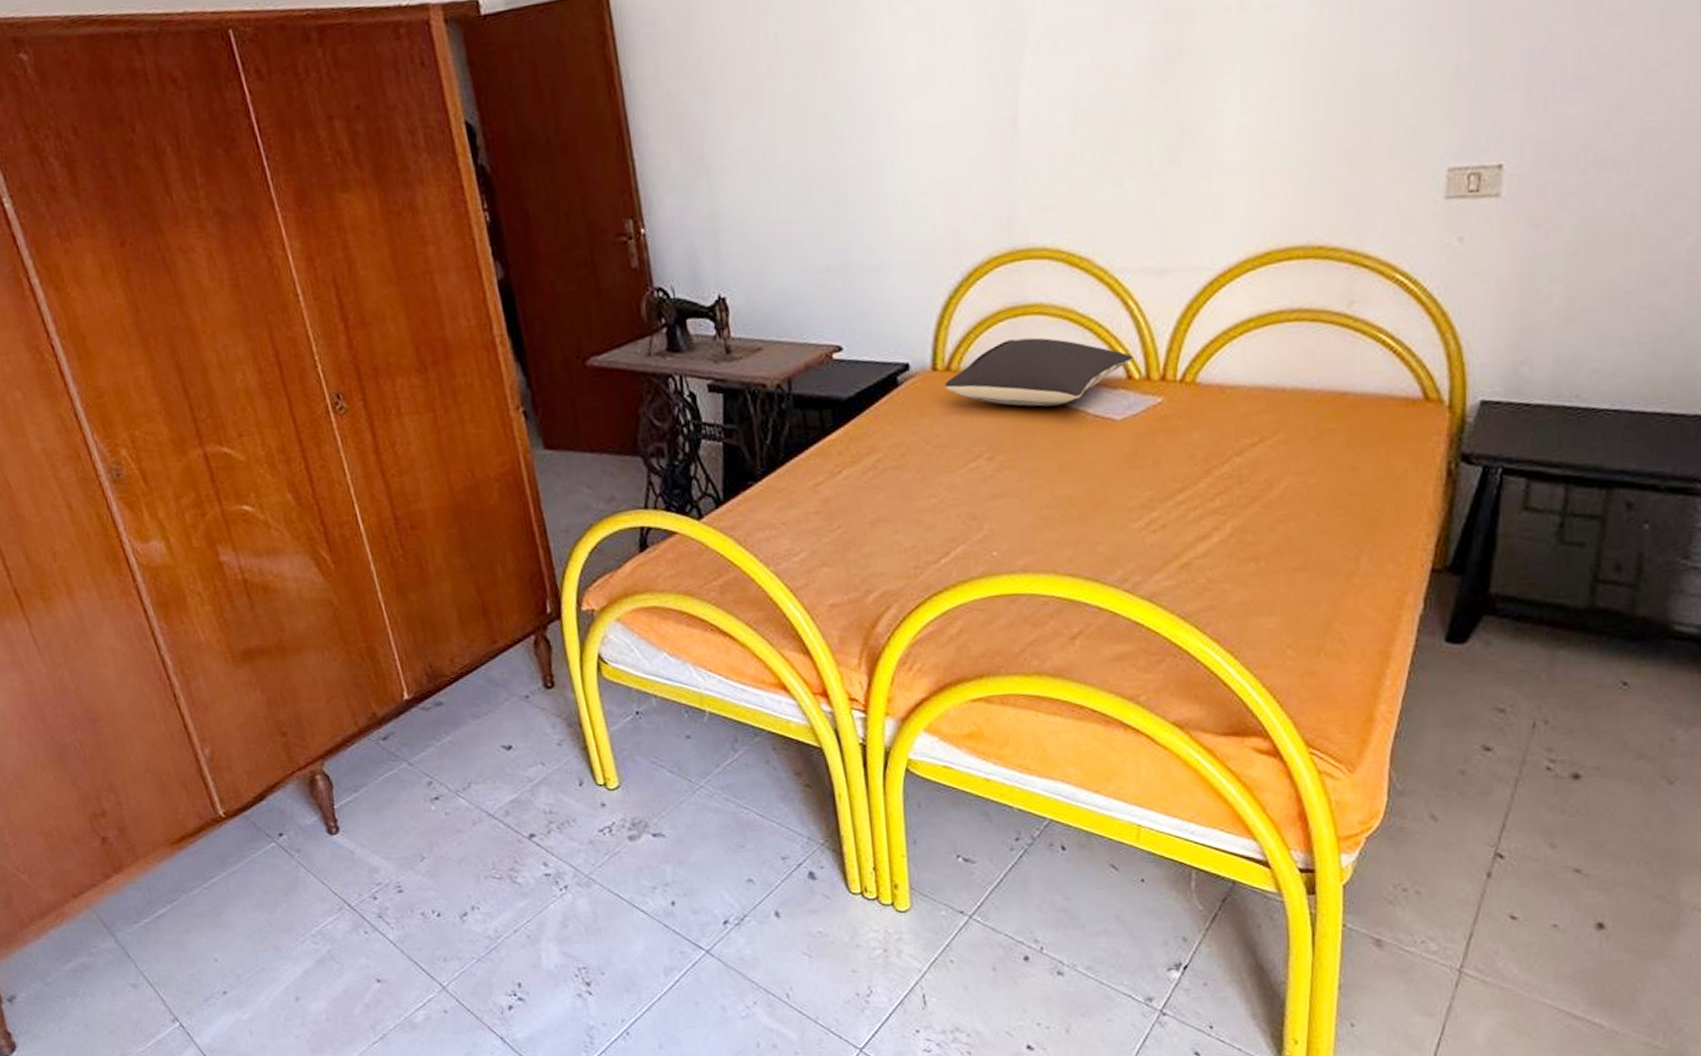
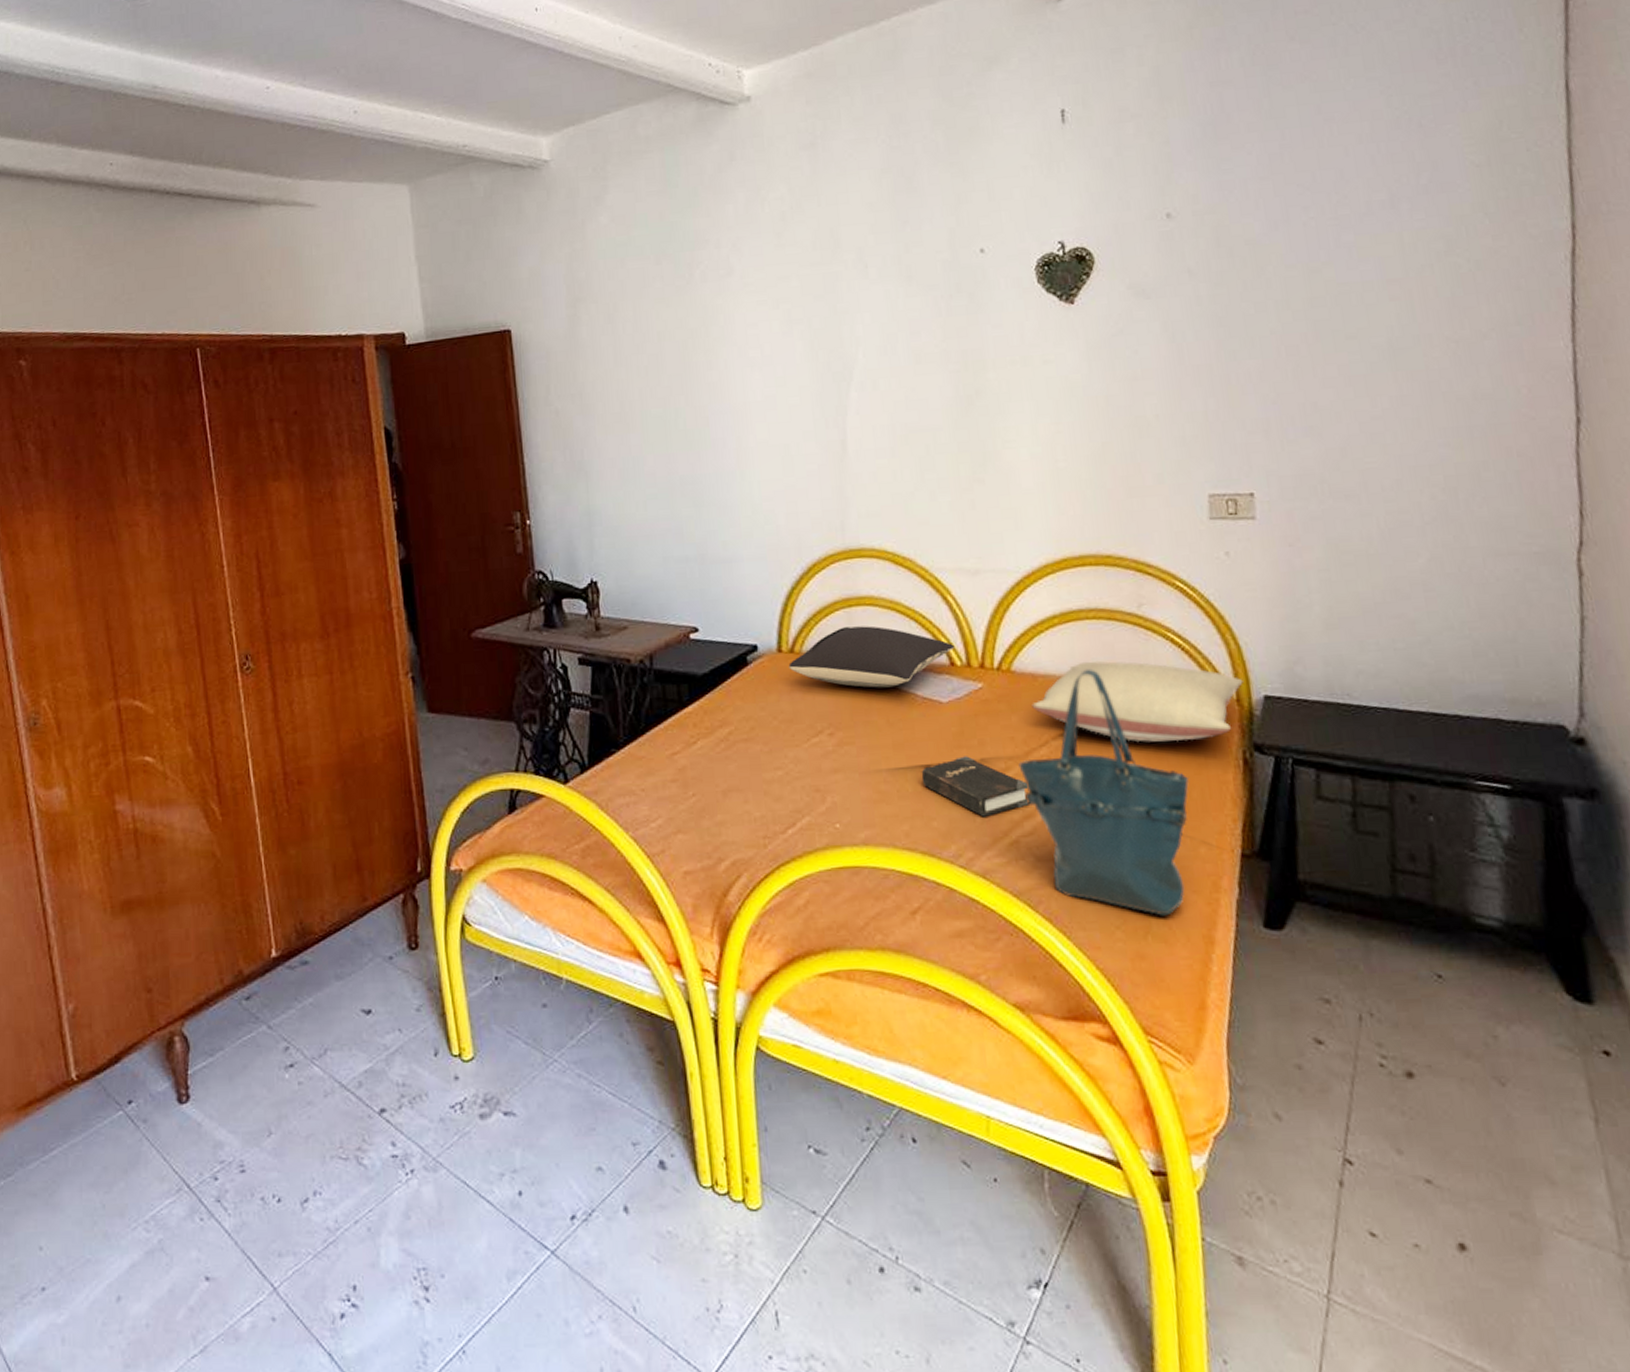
hardback book: none [1088,477,1205,540] -> present [921,756,1029,817]
tote bag: none [1196,378,1383,634] -> present [1018,670,1189,916]
pillow: none [1216,368,1459,456] -> present [1032,661,1243,742]

